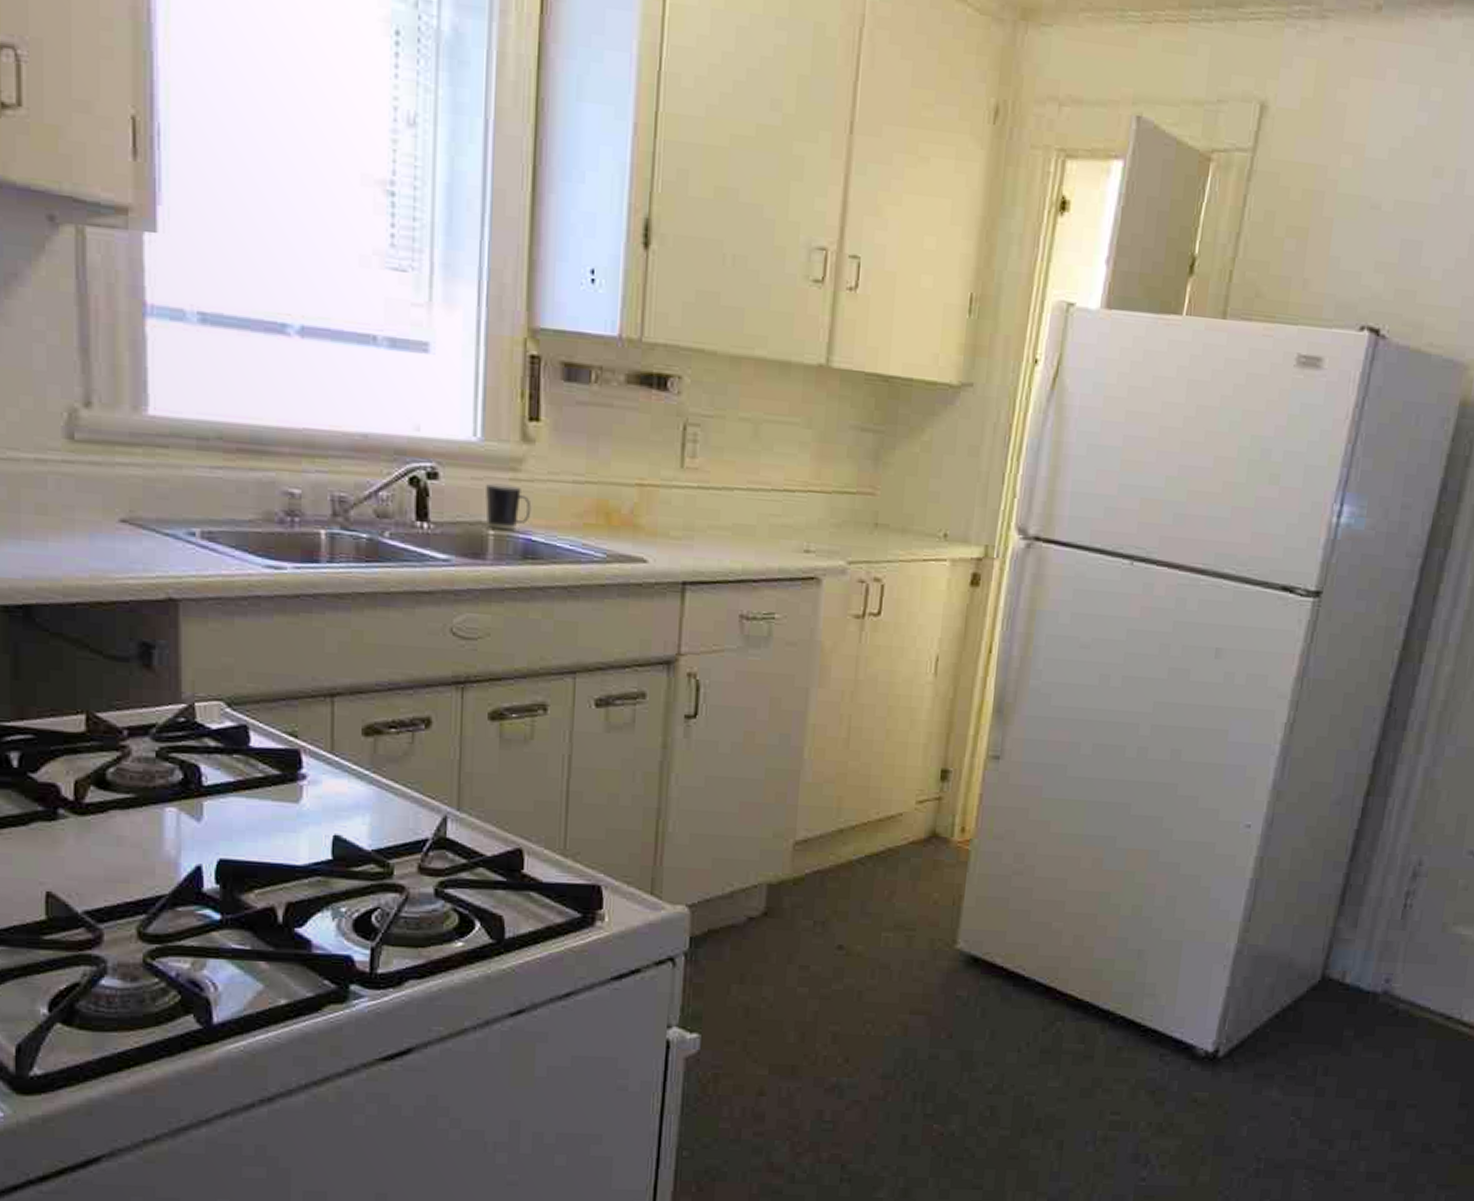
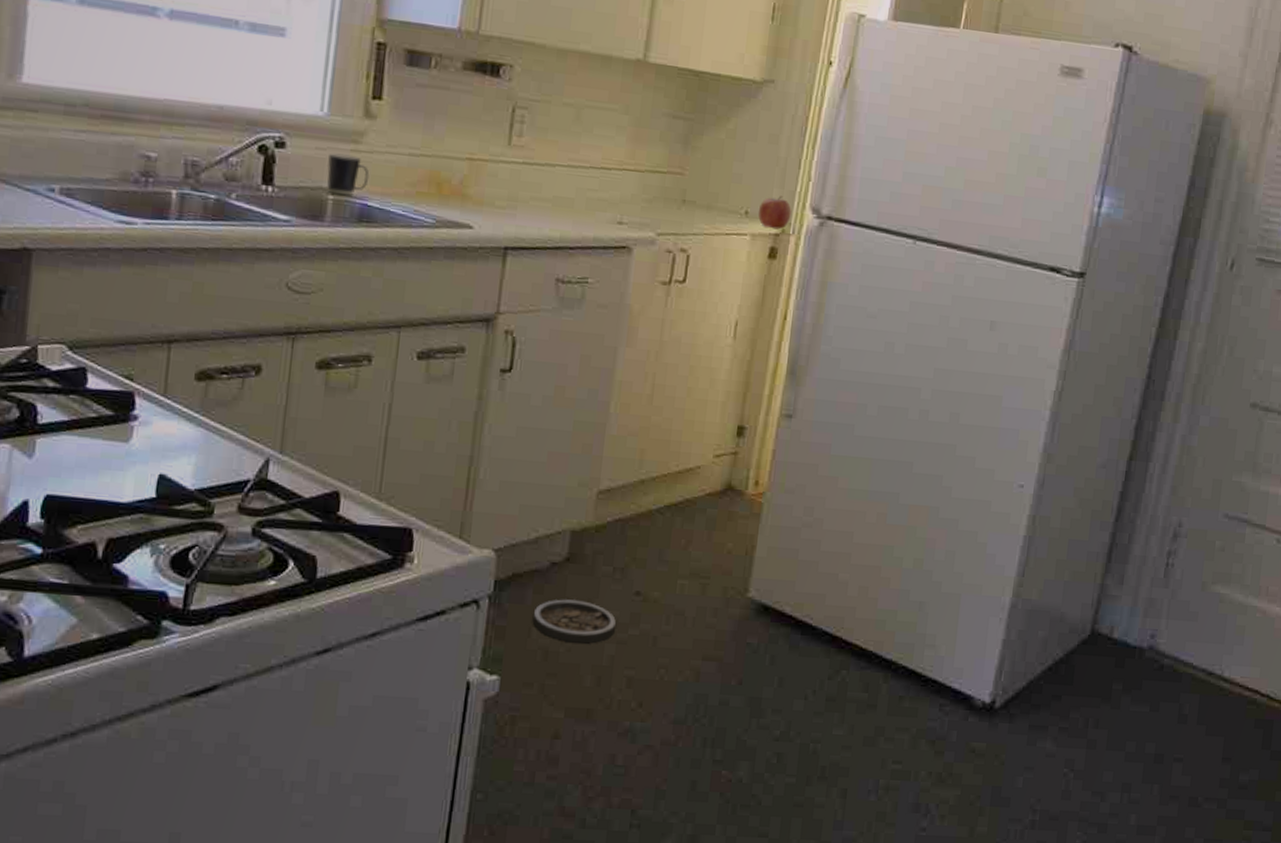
pet bowl: none [731,954,818,1000] -> present [532,599,616,644]
fruit: none [958,515,995,554] -> present [758,196,792,230]

